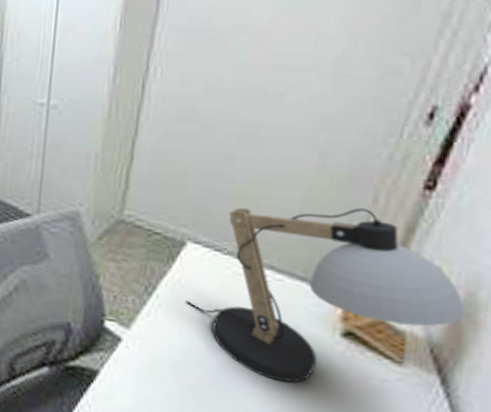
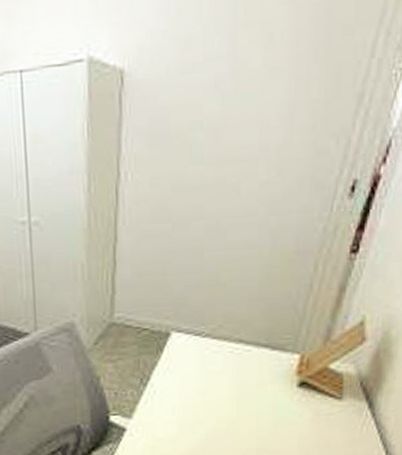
desk lamp: present [186,207,466,383] -> none [176,277,383,434]

